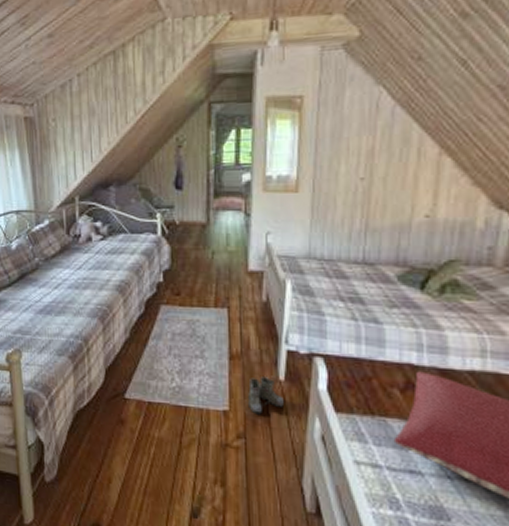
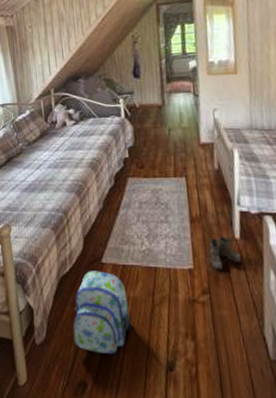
backpack: none [88,406,155,497] -> present [73,271,133,354]

